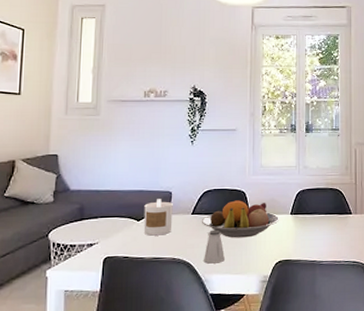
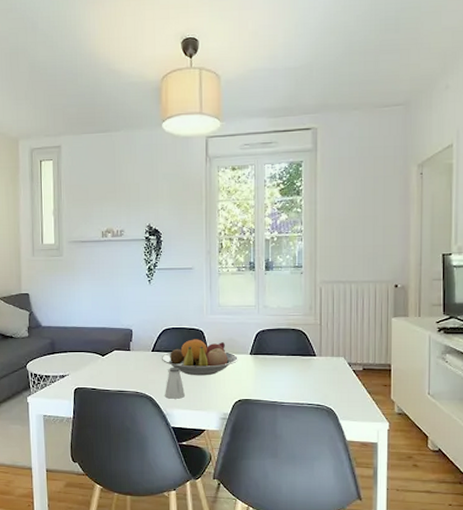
candle: present [143,199,173,236] -> none [107,336,134,370]

